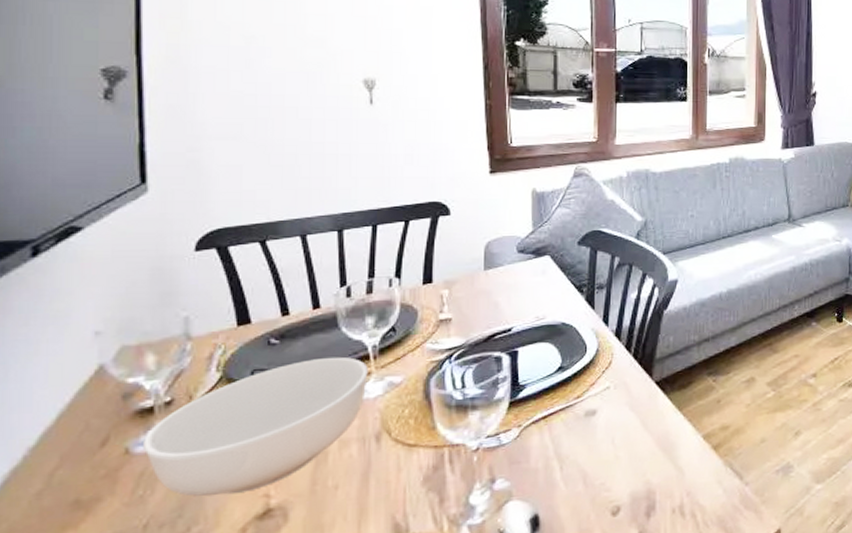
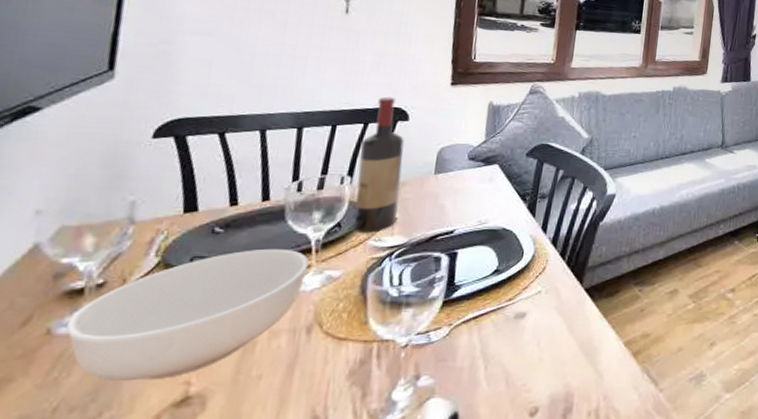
wine bottle: none [404,191,451,336] -> present [353,96,405,233]

